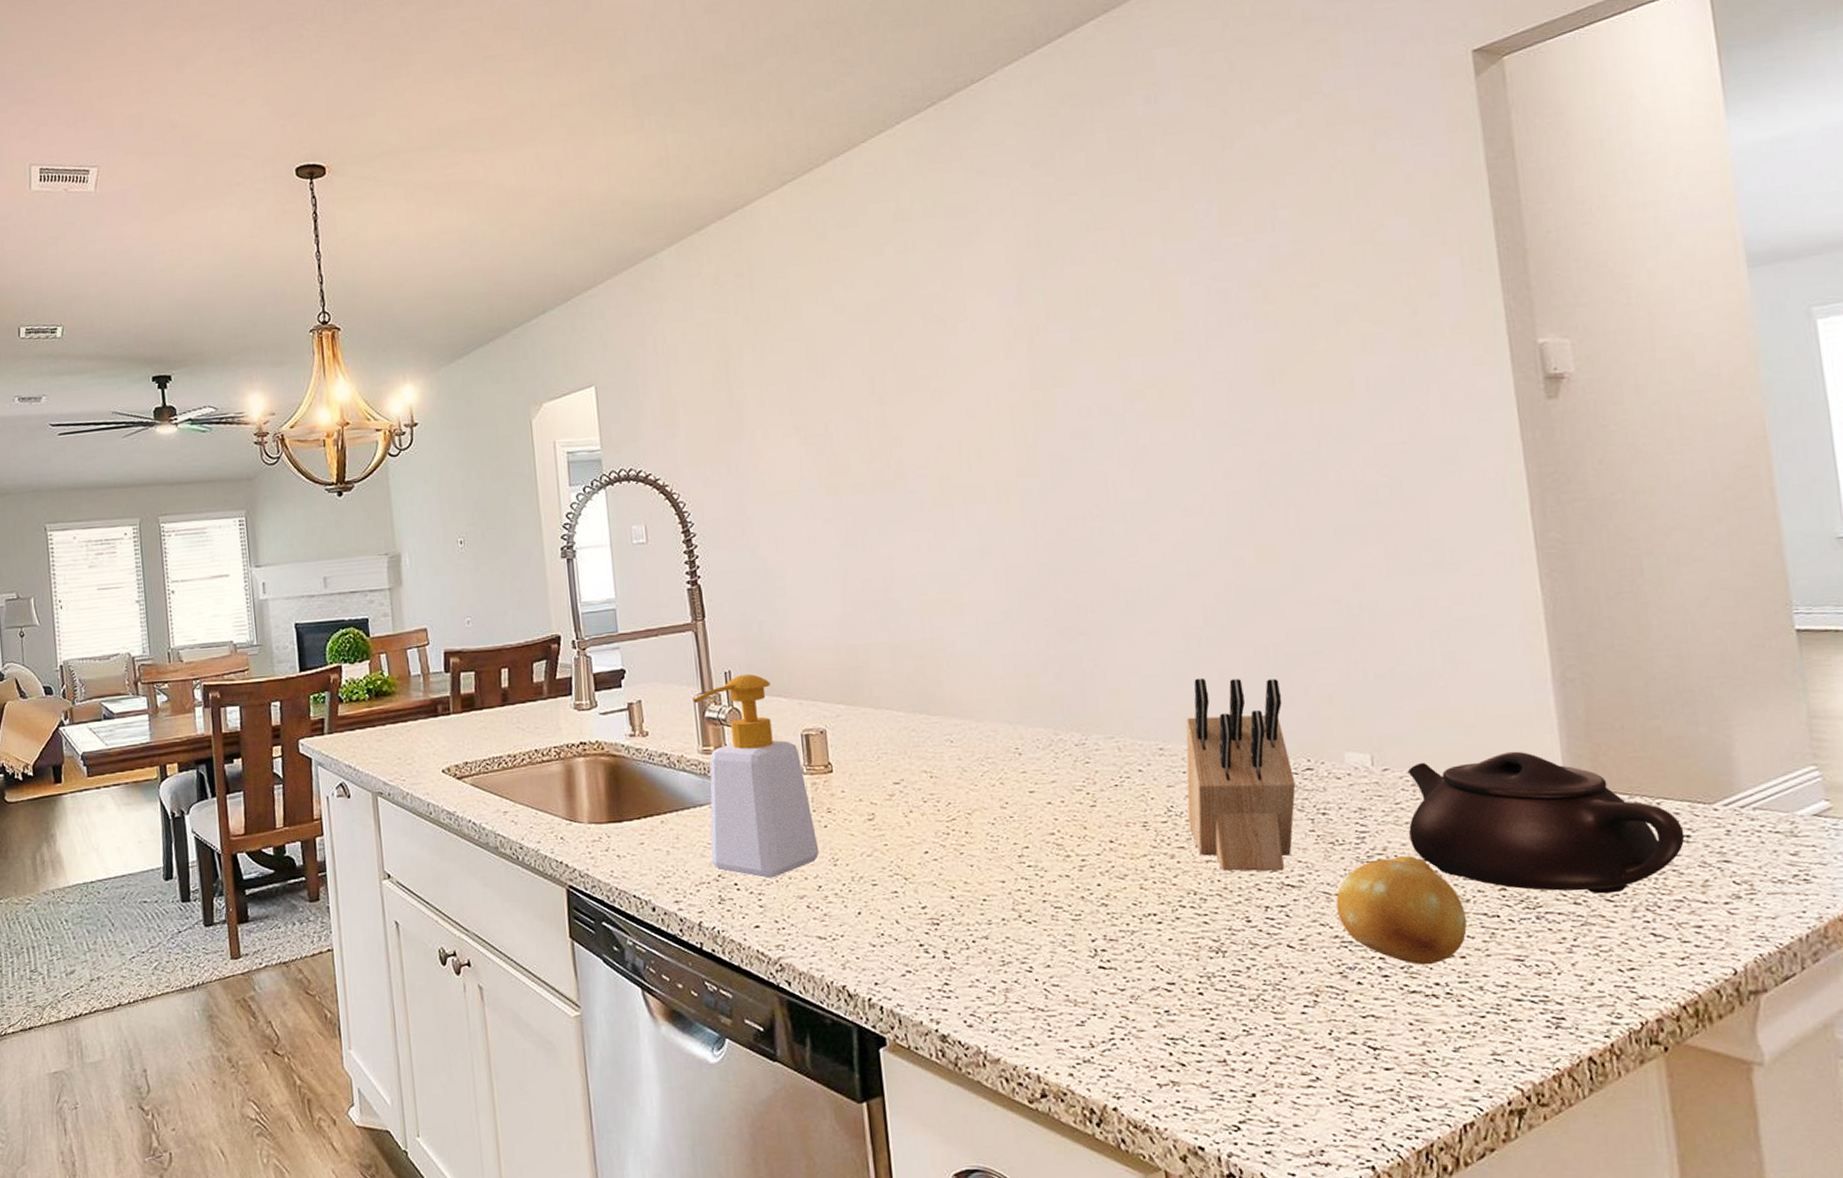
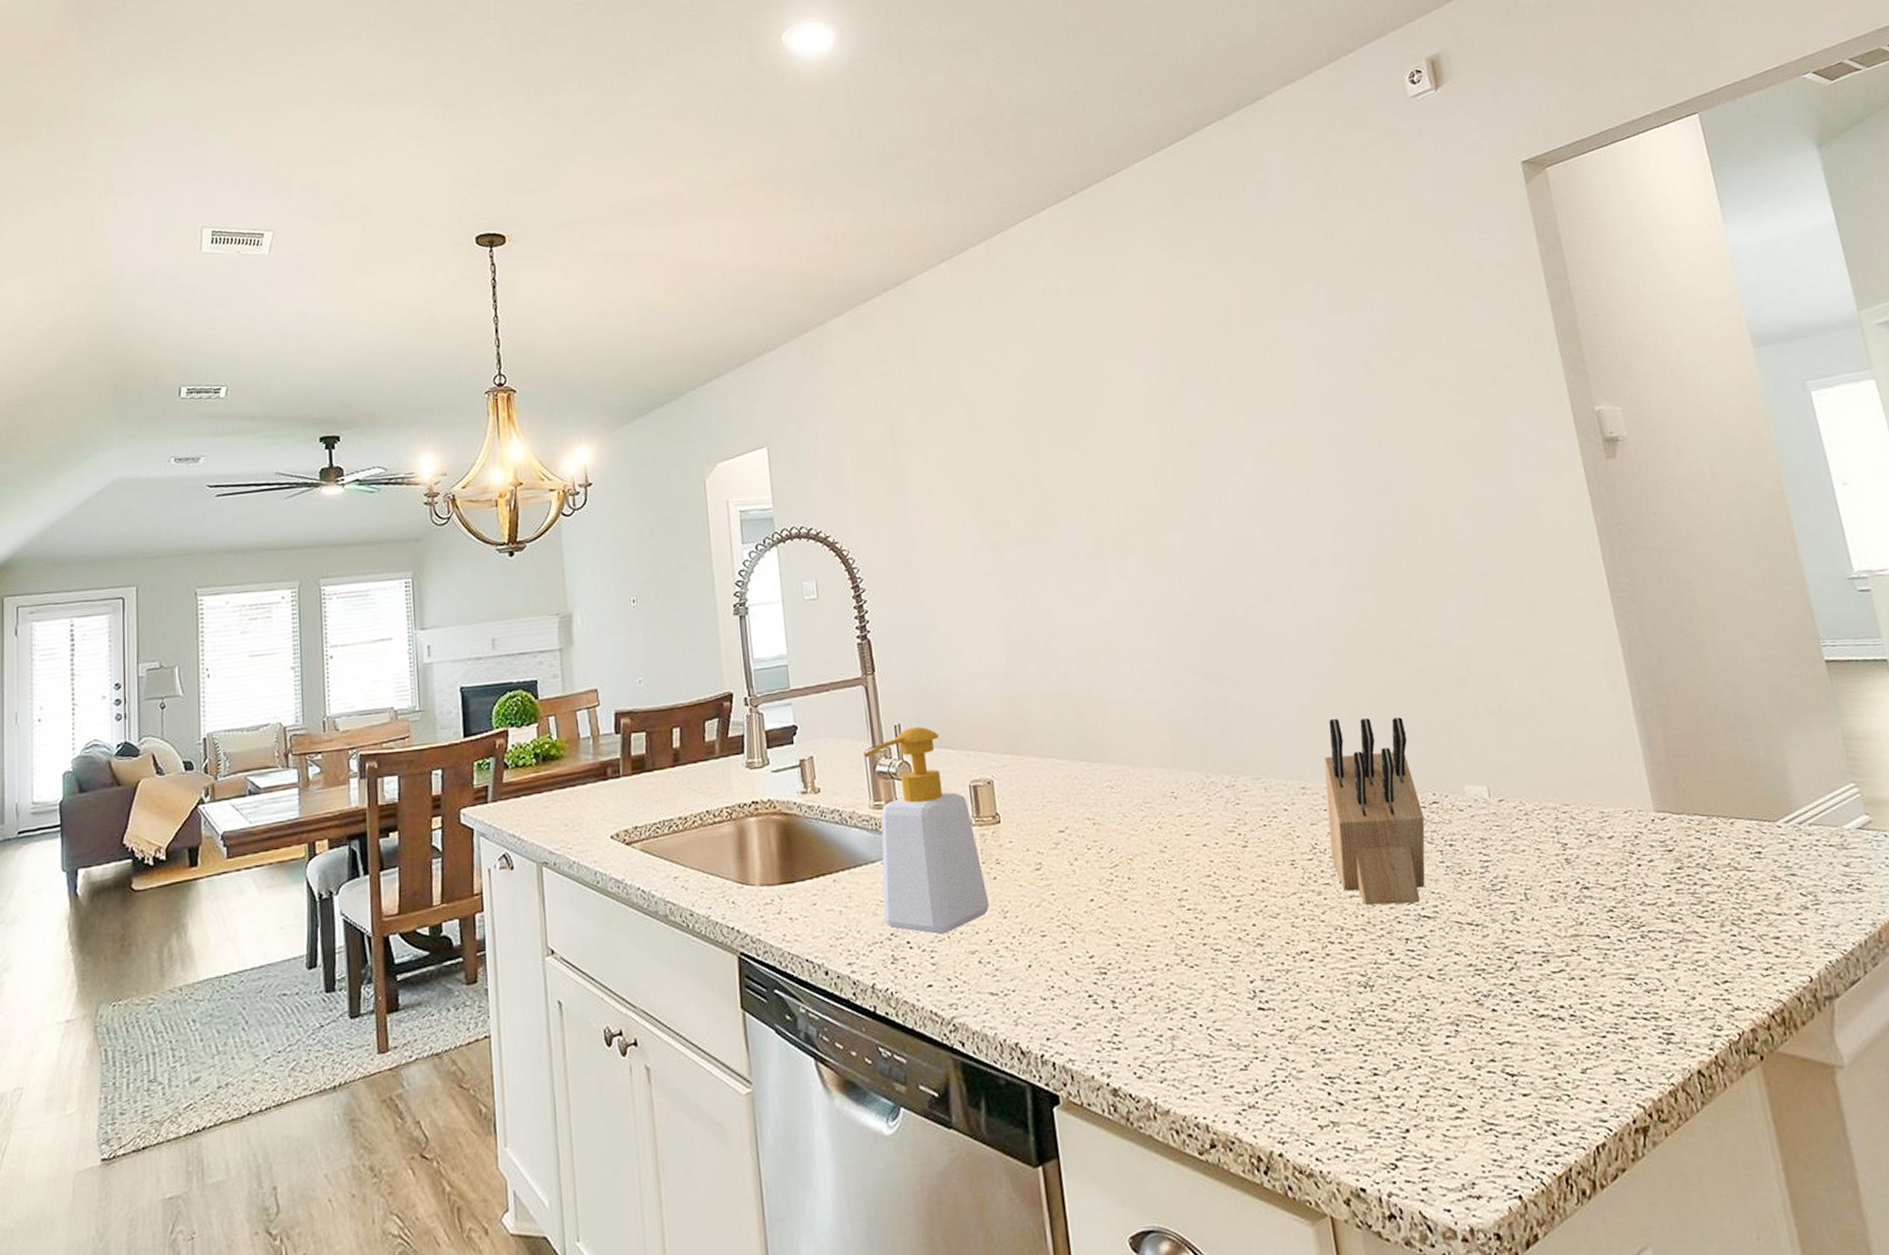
fruit: present [1336,856,1467,965] -> none [1467,882,1583,989]
teapot: present [1407,751,1685,894] -> none [1520,778,1757,911]

